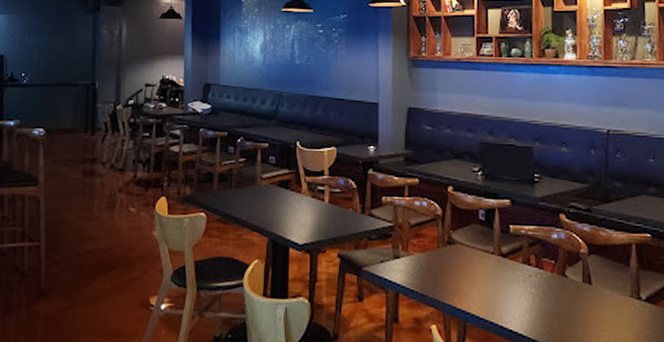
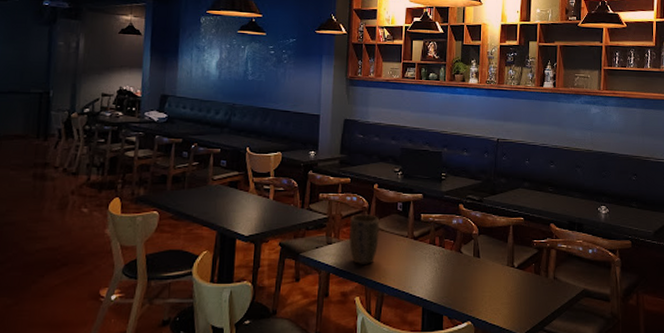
plant pot: none [421,222,458,285] -> present [349,213,380,264]

